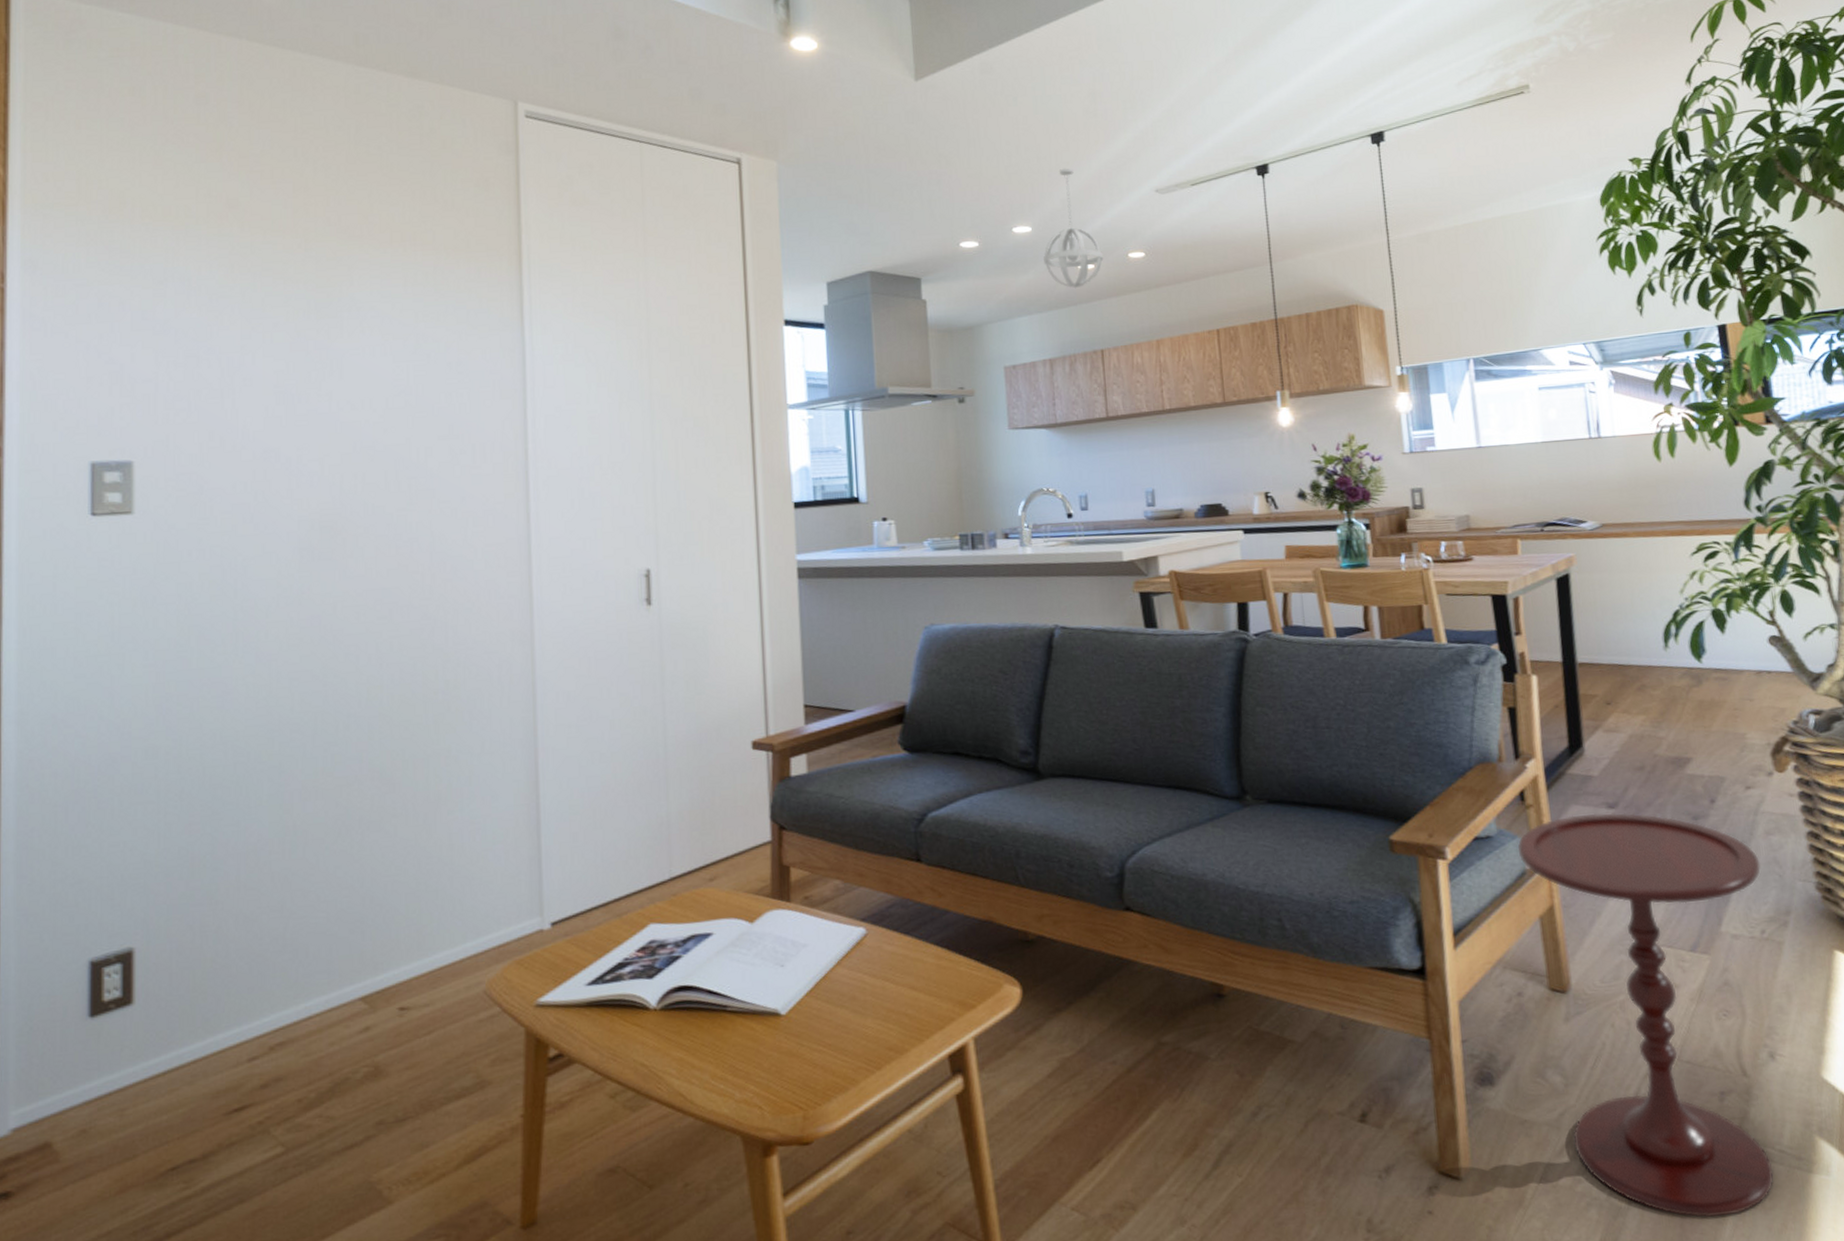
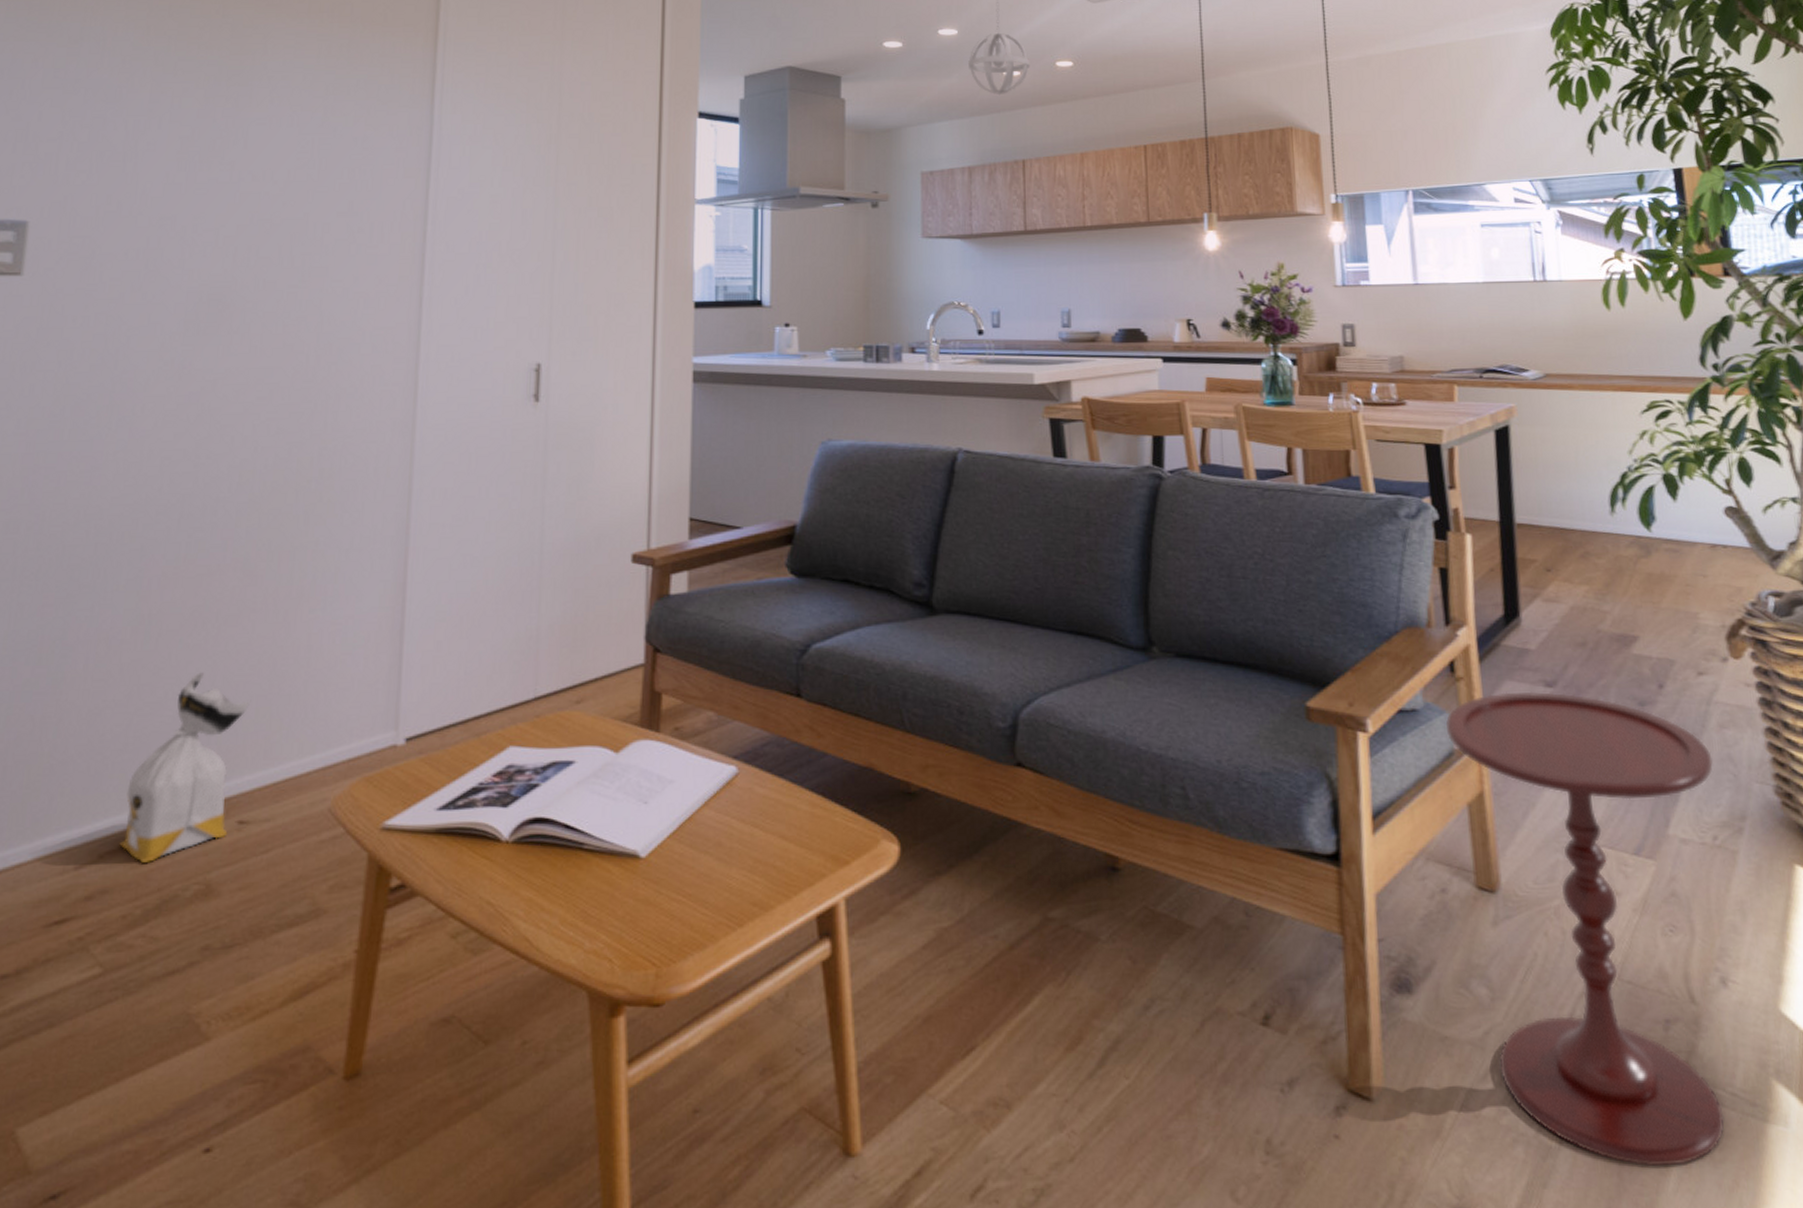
bag: none [288,875,401,1051] -> present [119,672,251,863]

